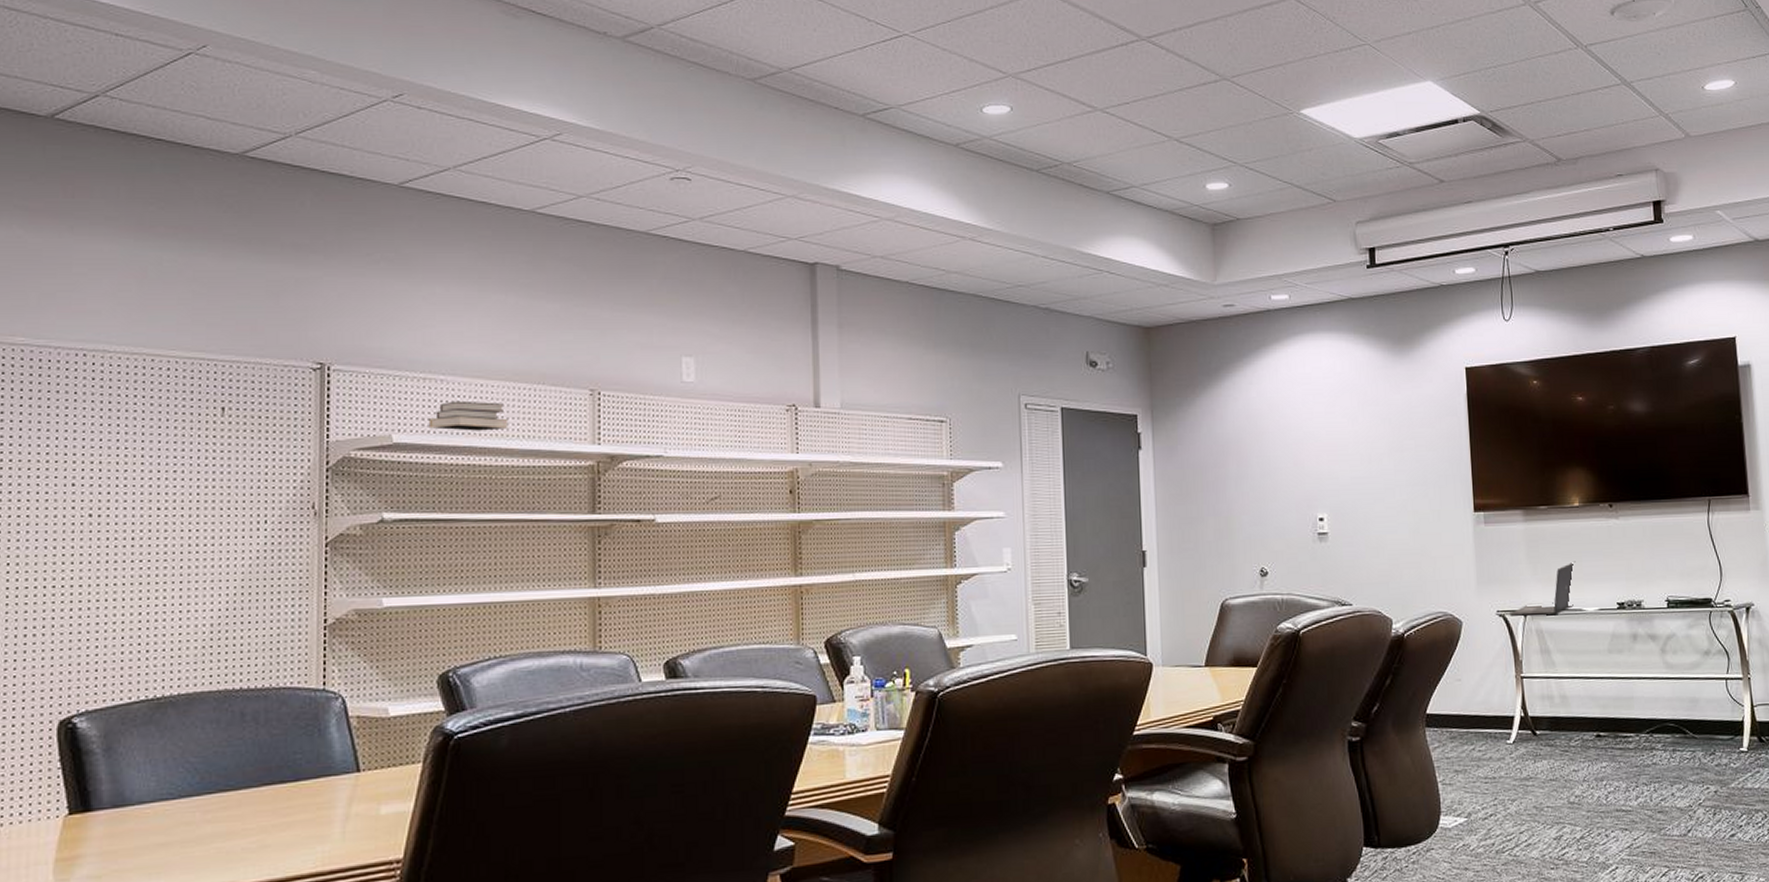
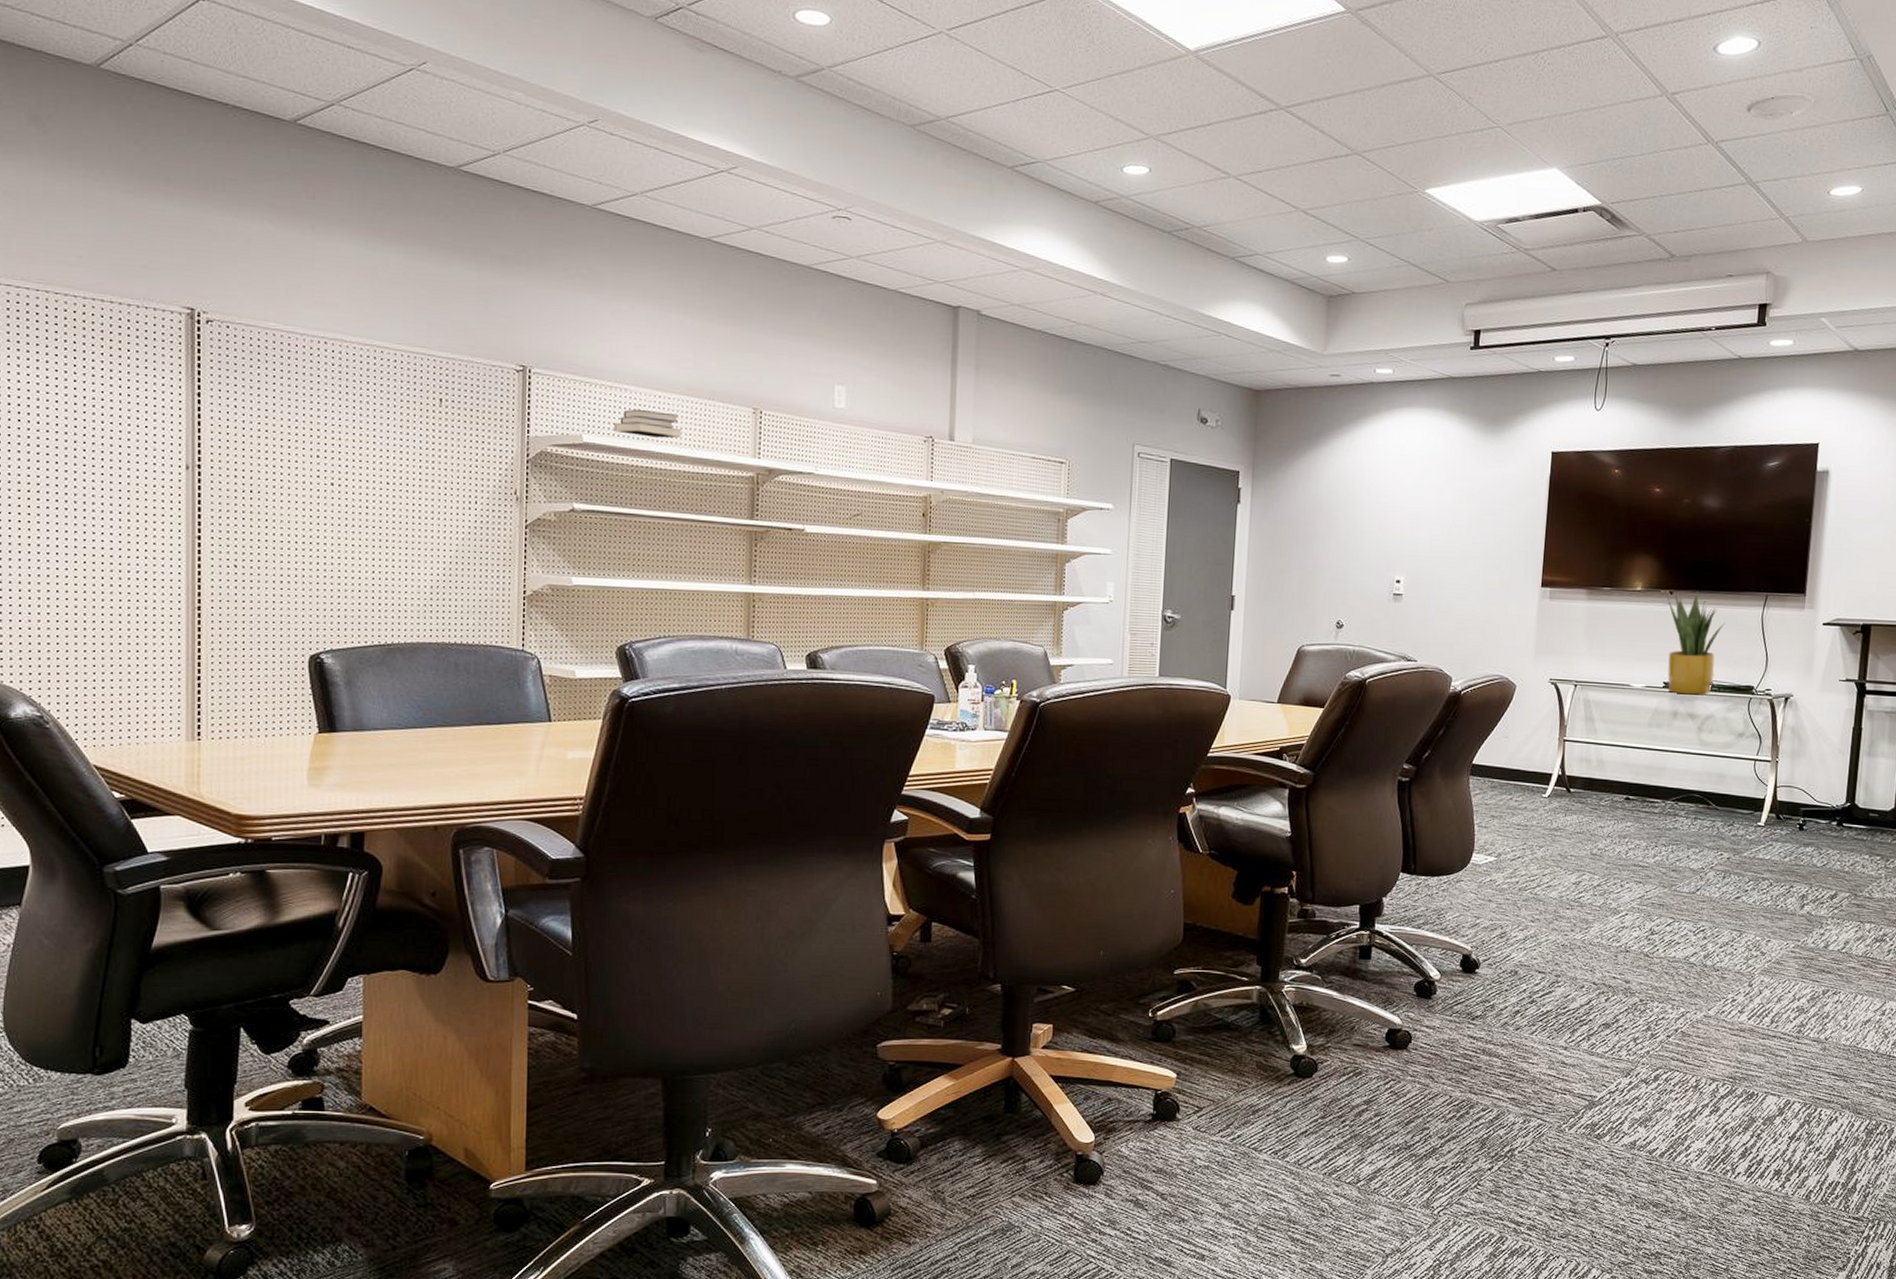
laptop: present [1510,561,1576,617] -> none [1561,640,1630,688]
planter: none [1608,502,1671,615] -> present [1667,591,1725,695]

